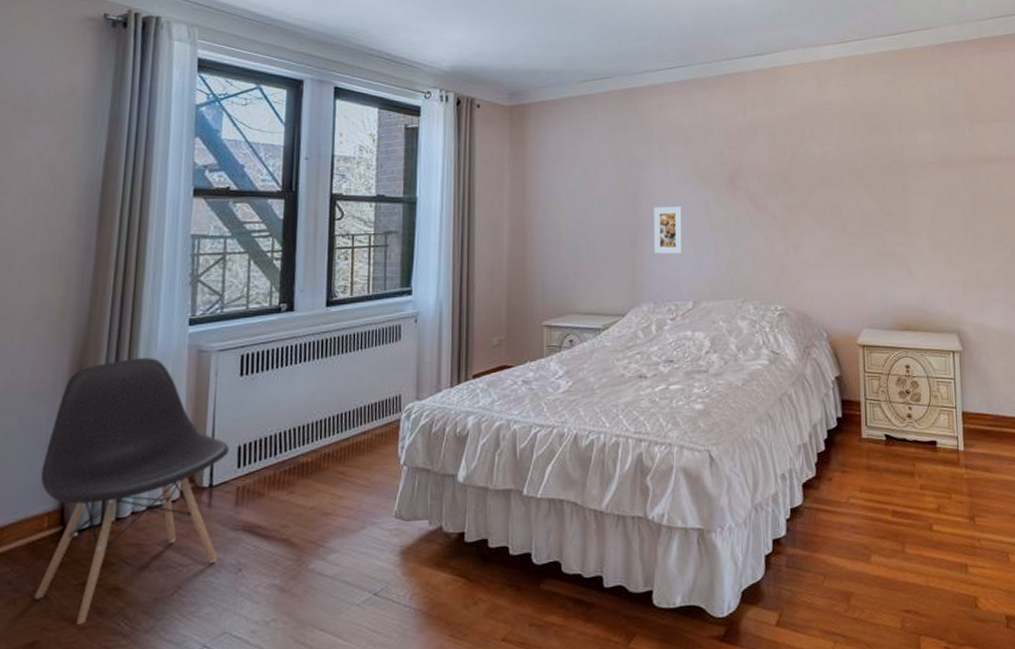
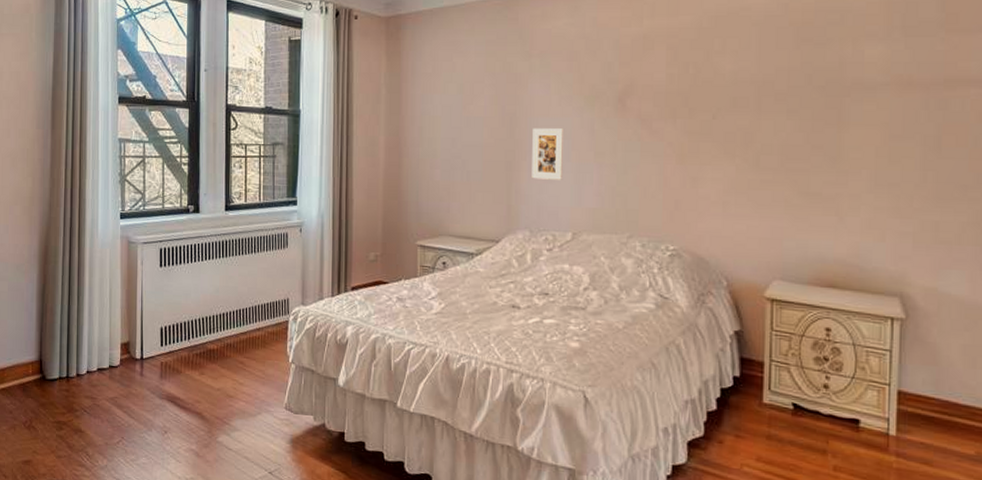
chair: present [35,357,229,624] -> none [25,243,154,453]

